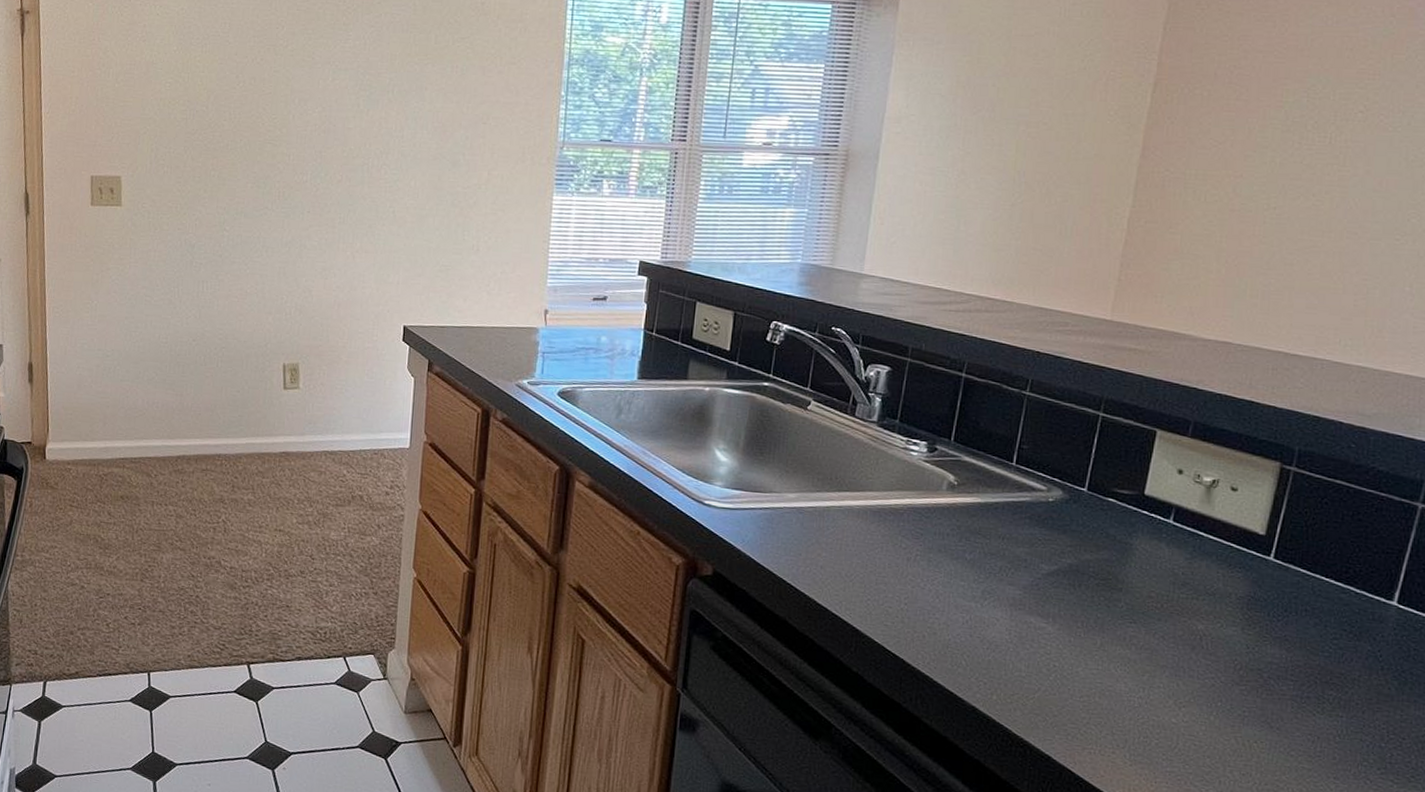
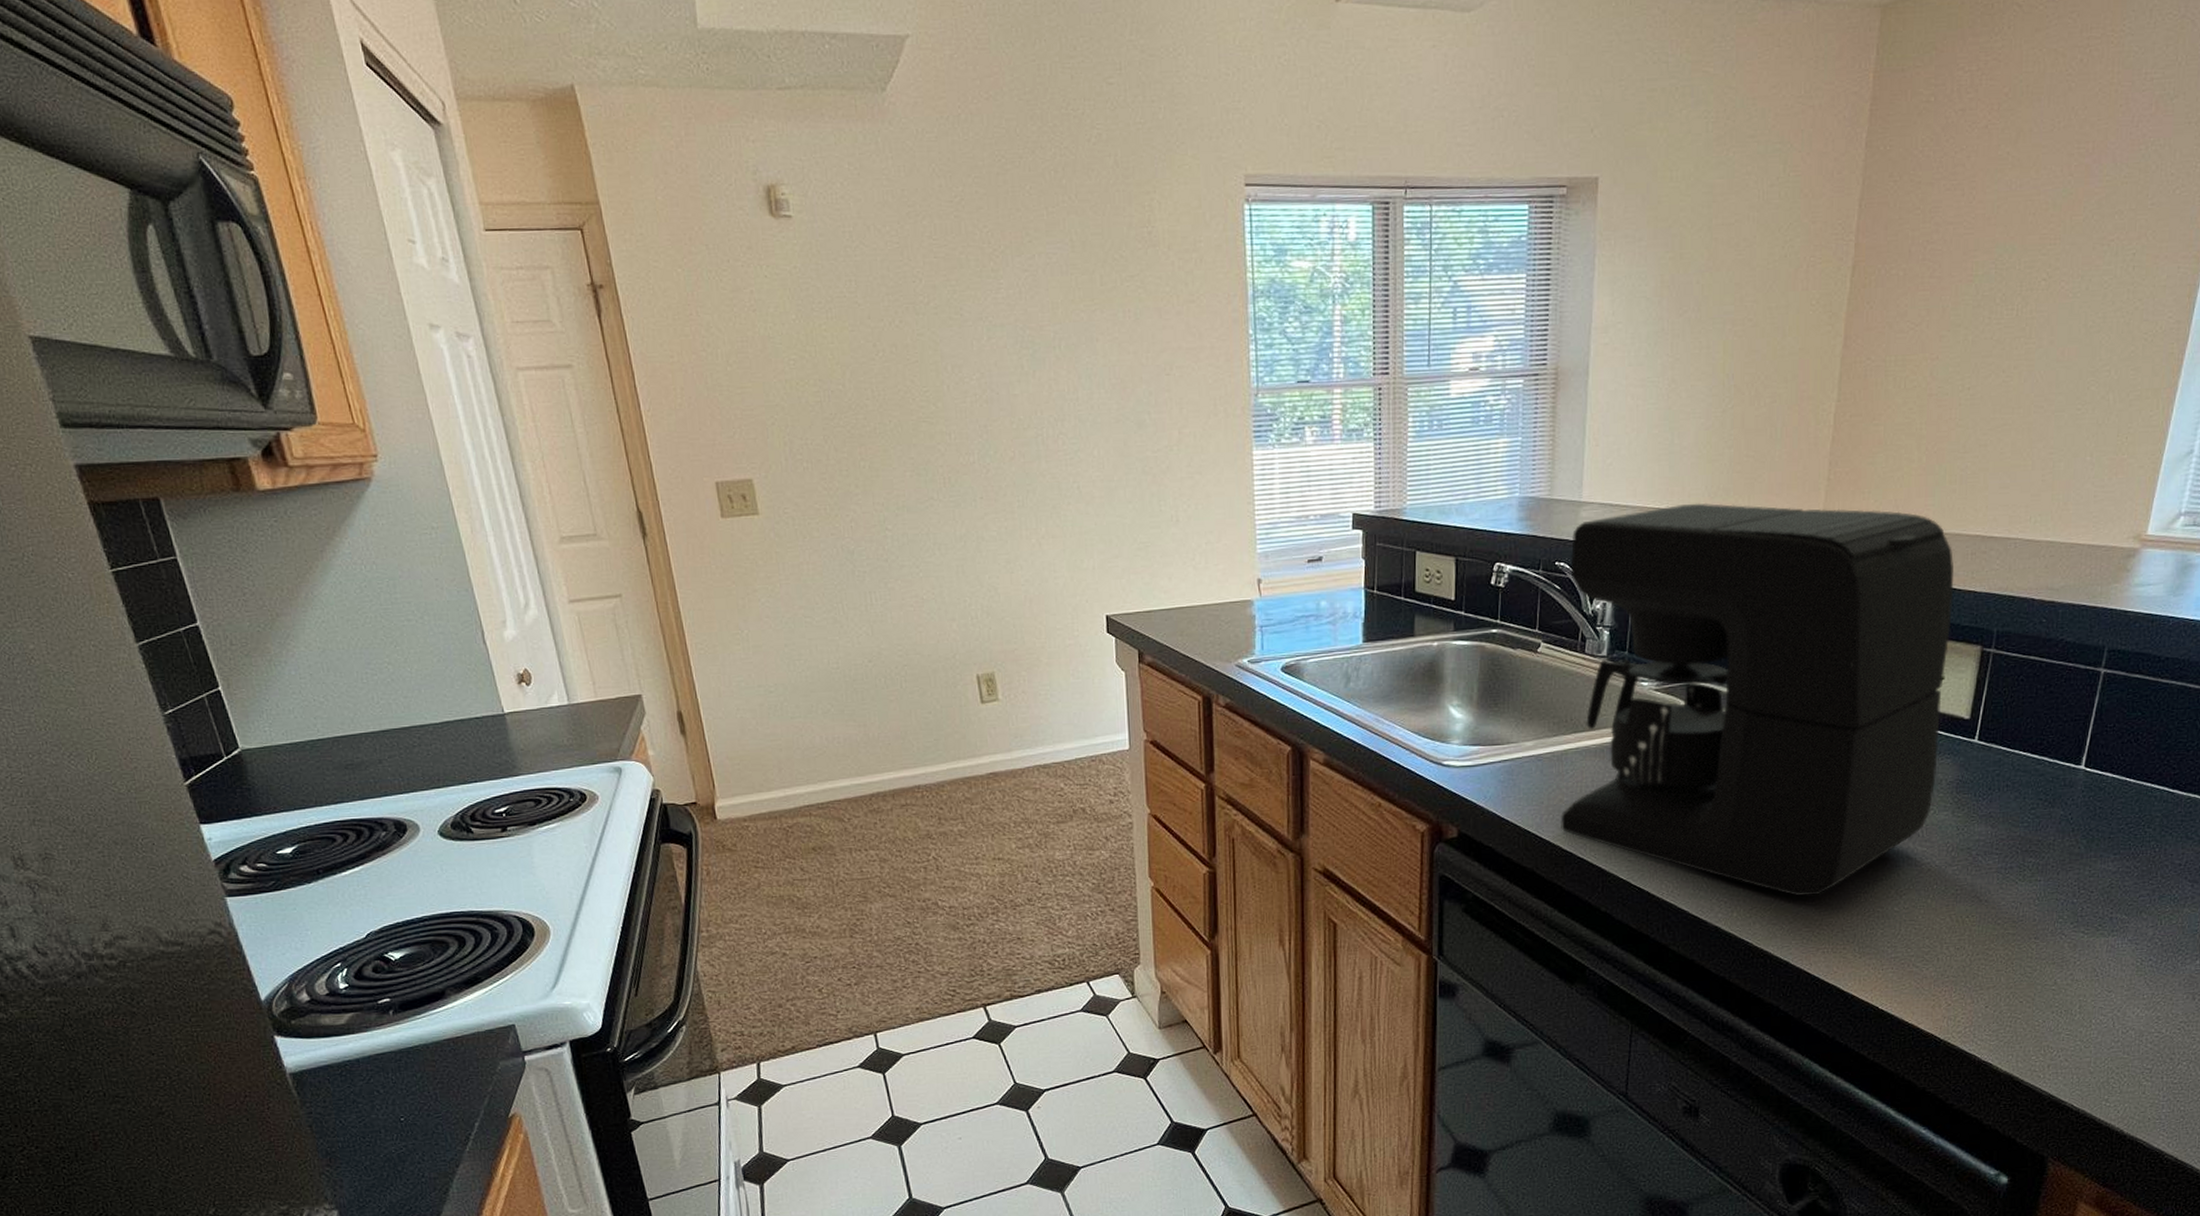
coffee maker: none [817,287,1252,693] -> present [1561,502,1954,897]

